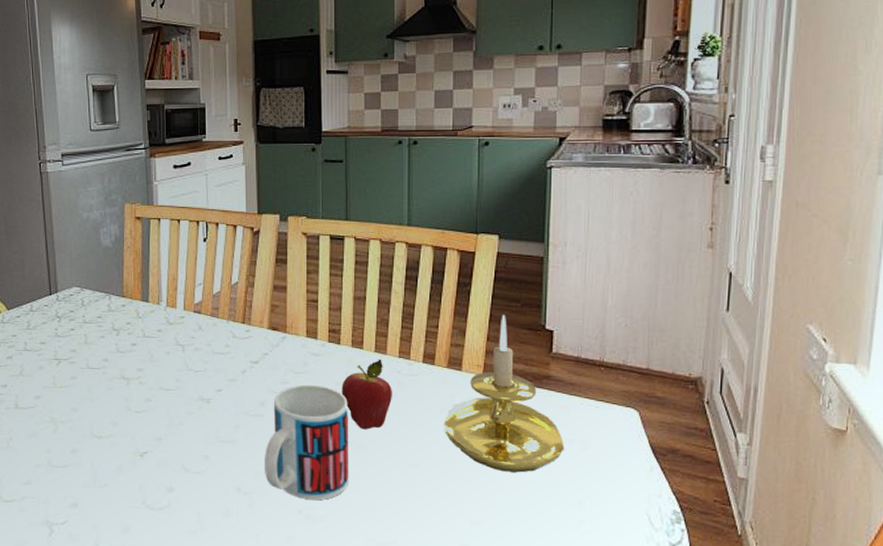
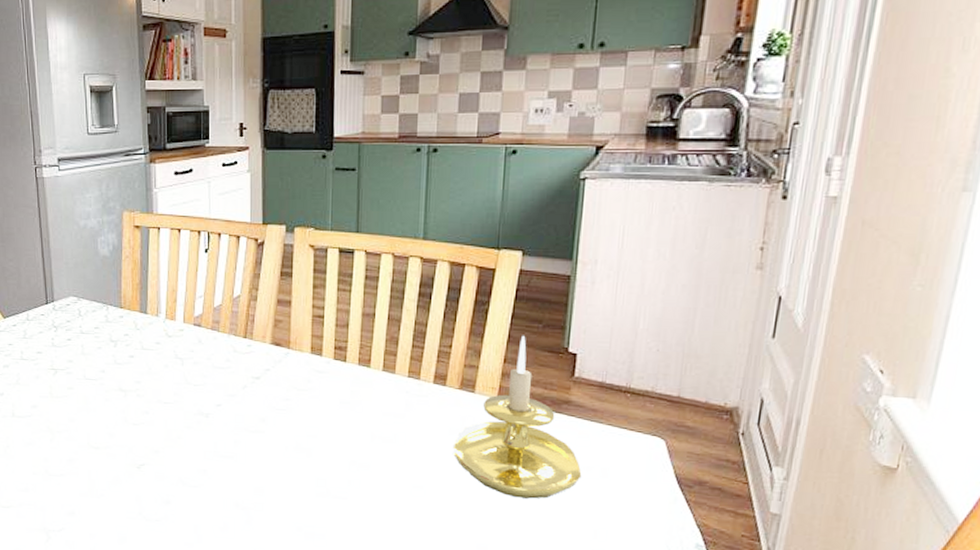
mug: present [265,384,349,500] -> none [264,402,352,518]
fruit: present [342,359,392,429] -> none [346,378,400,450]

